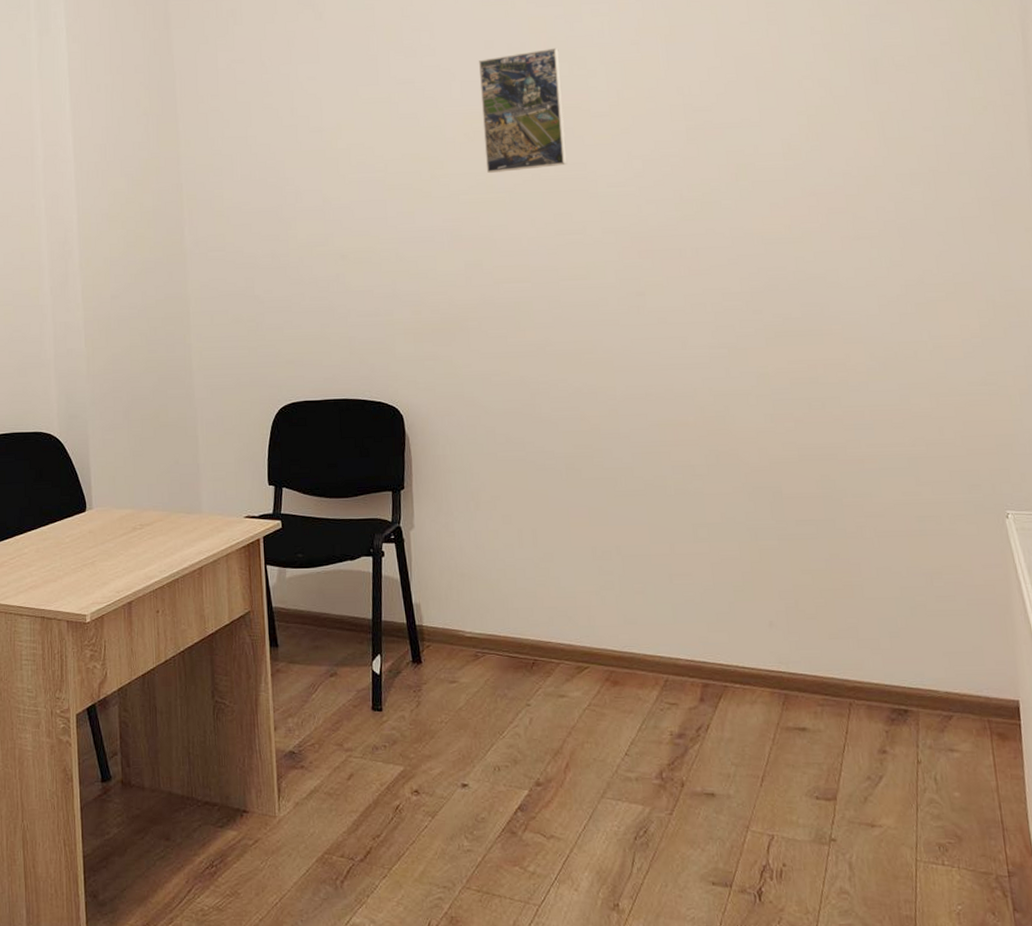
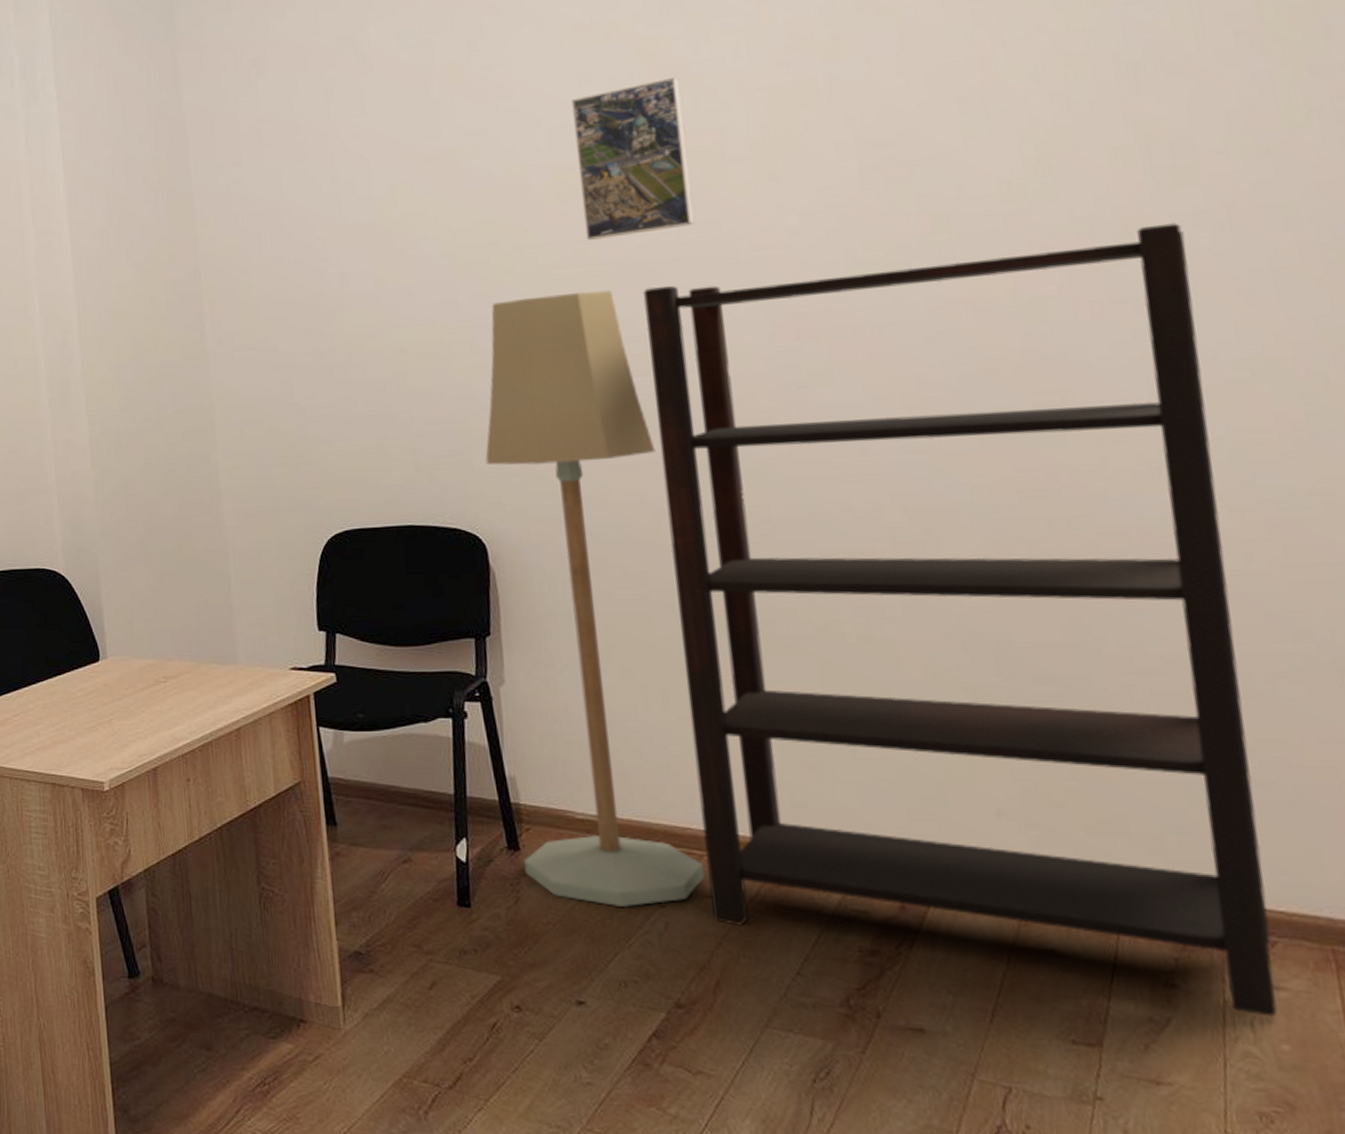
floor lamp: none [405,213,561,706] -> present [485,290,706,907]
bookshelf: none [528,180,952,772] -> present [643,223,1278,1017]

